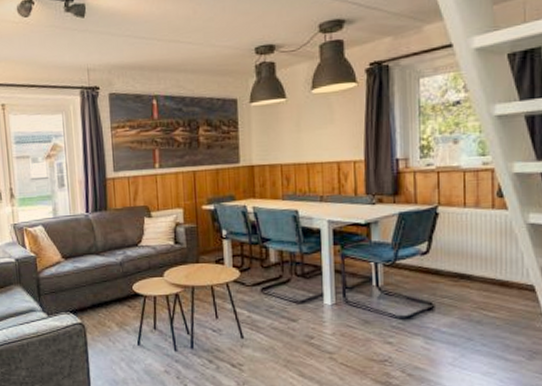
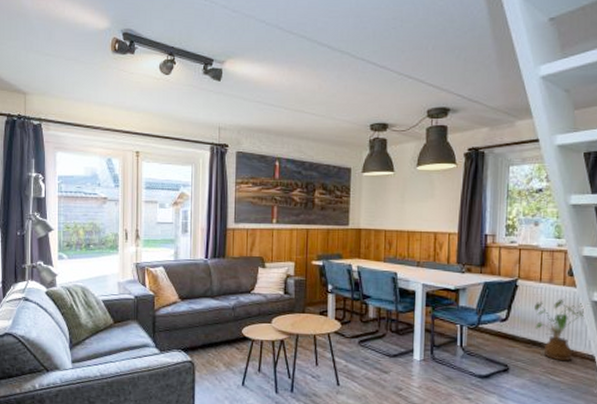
house plant: none [460,223,520,294] -> present [534,298,585,362]

